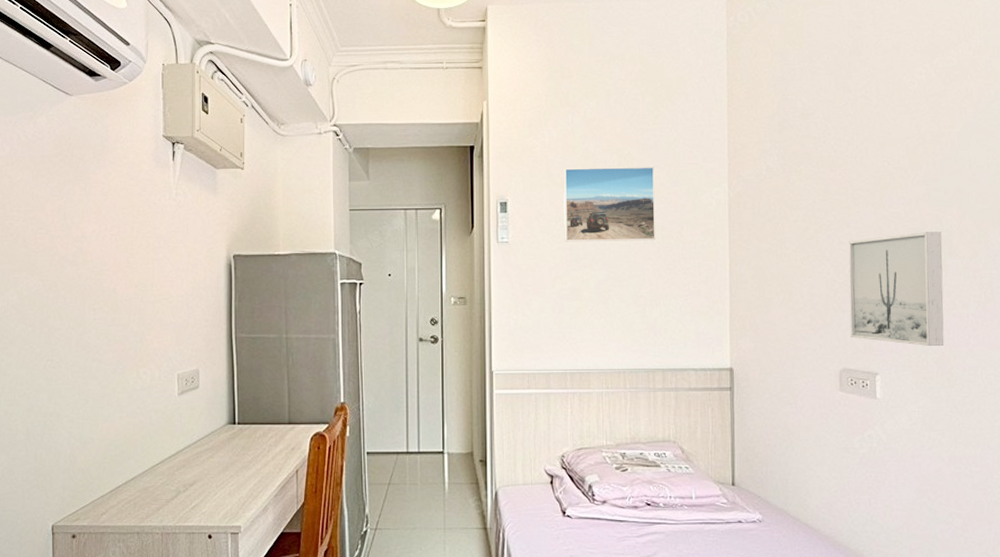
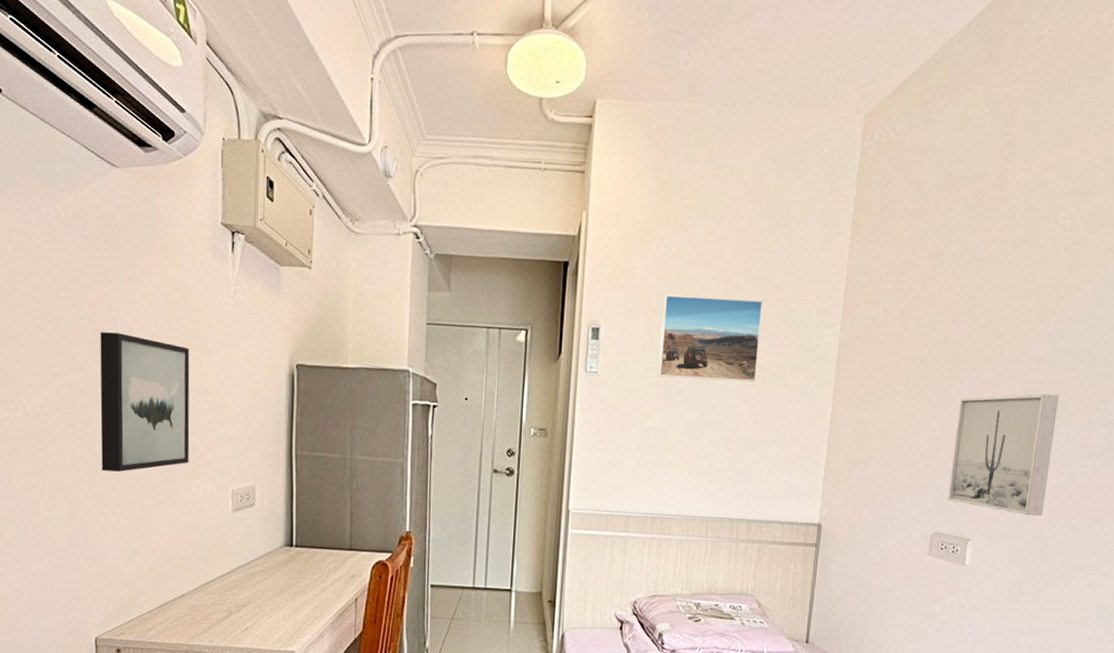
wall art: none [56,238,138,365] -> present [100,332,190,472]

